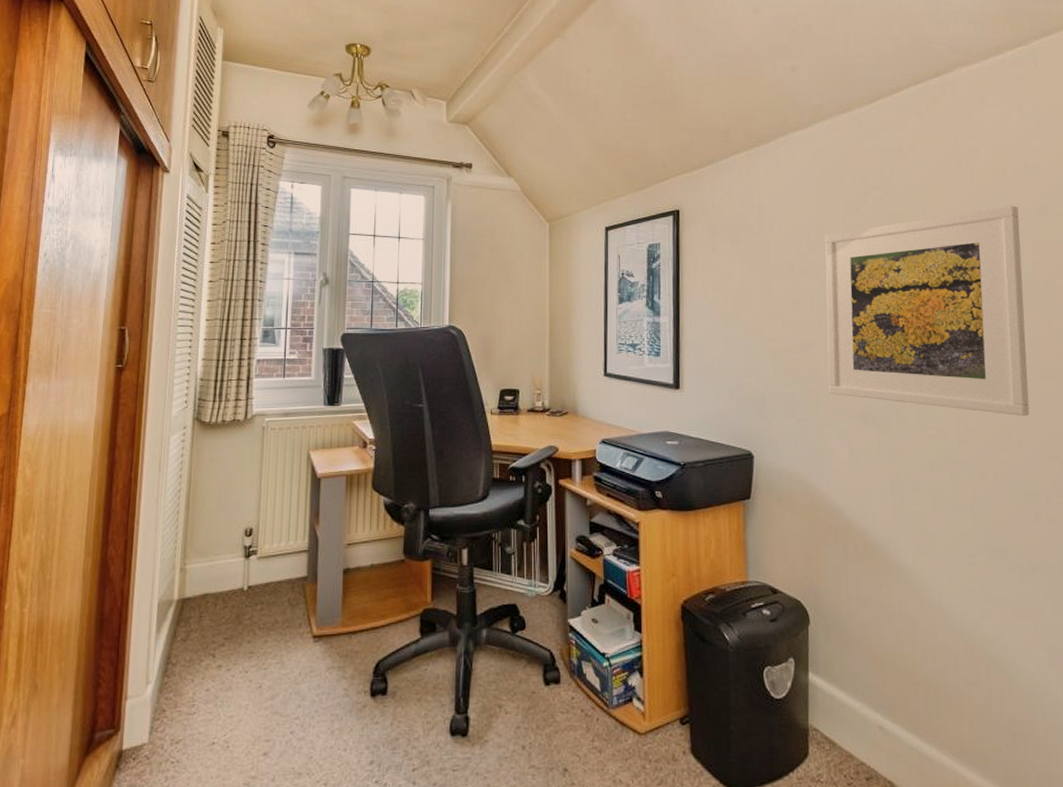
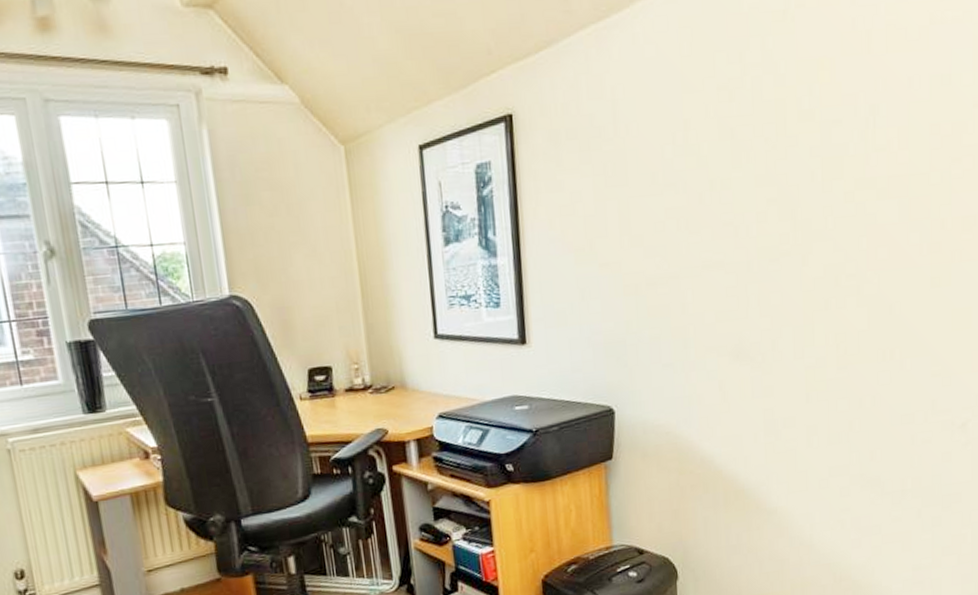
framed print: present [824,206,1030,416] -> none [693,78,919,333]

